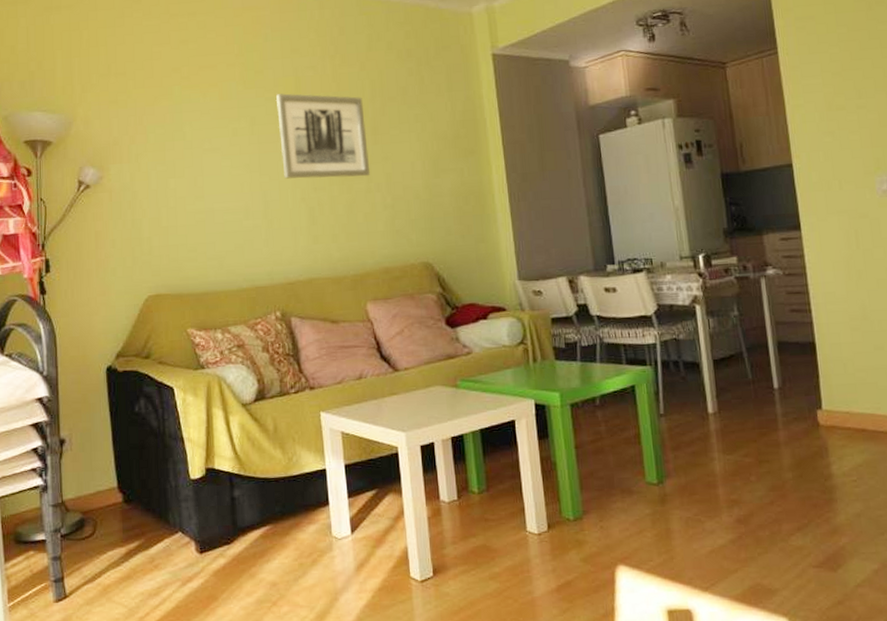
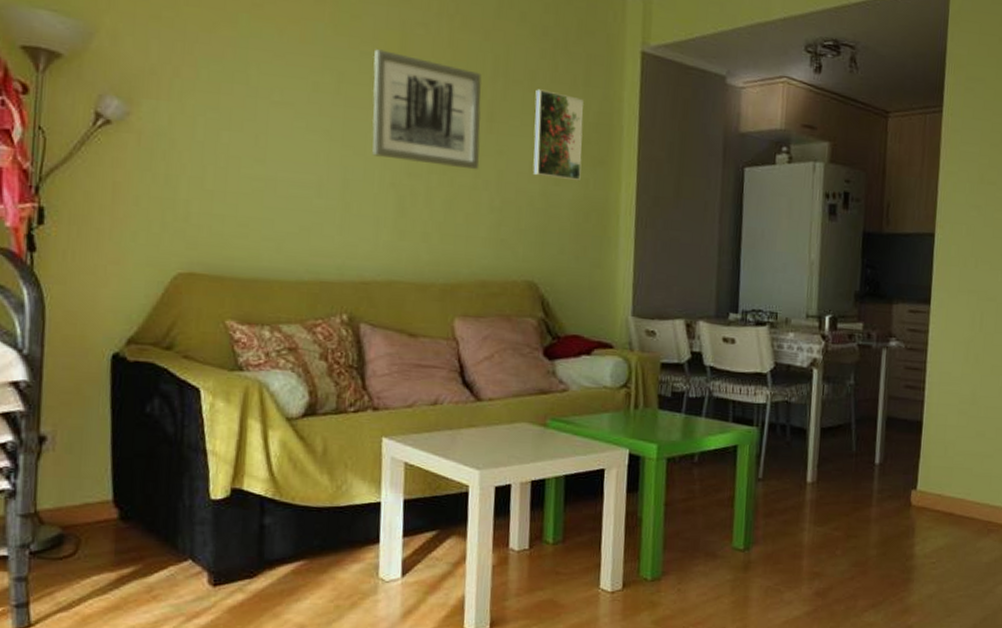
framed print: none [408,101,456,173] -> present [532,89,584,181]

